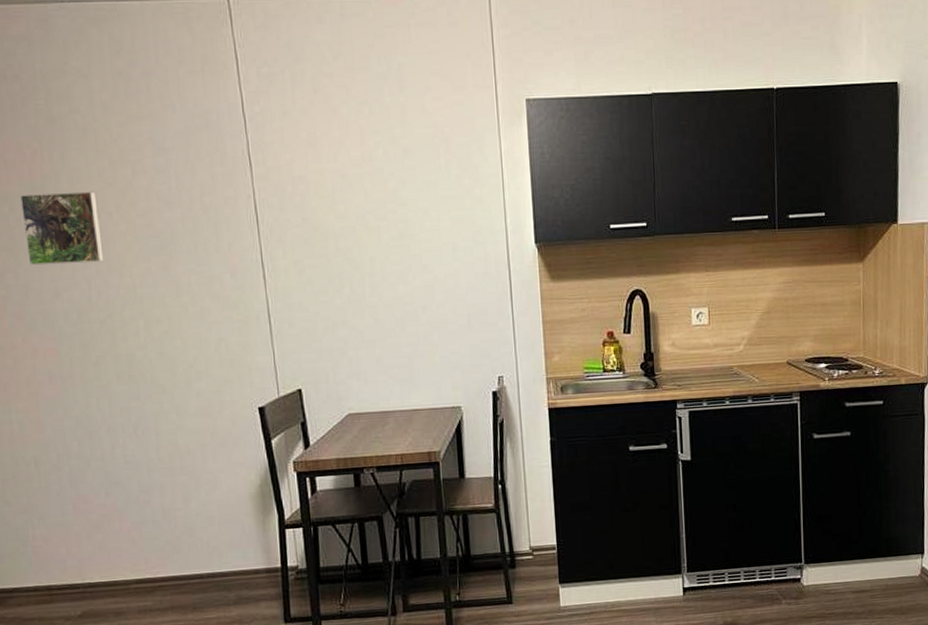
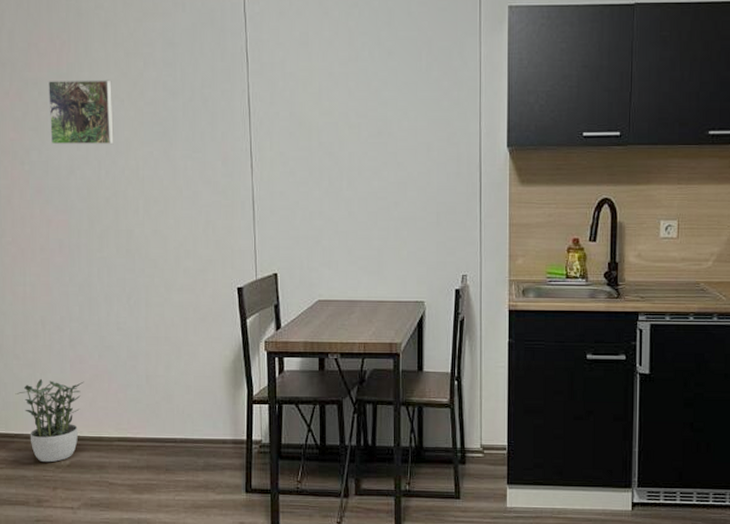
potted plant: none [9,522,91,616] -> present [15,378,84,463]

